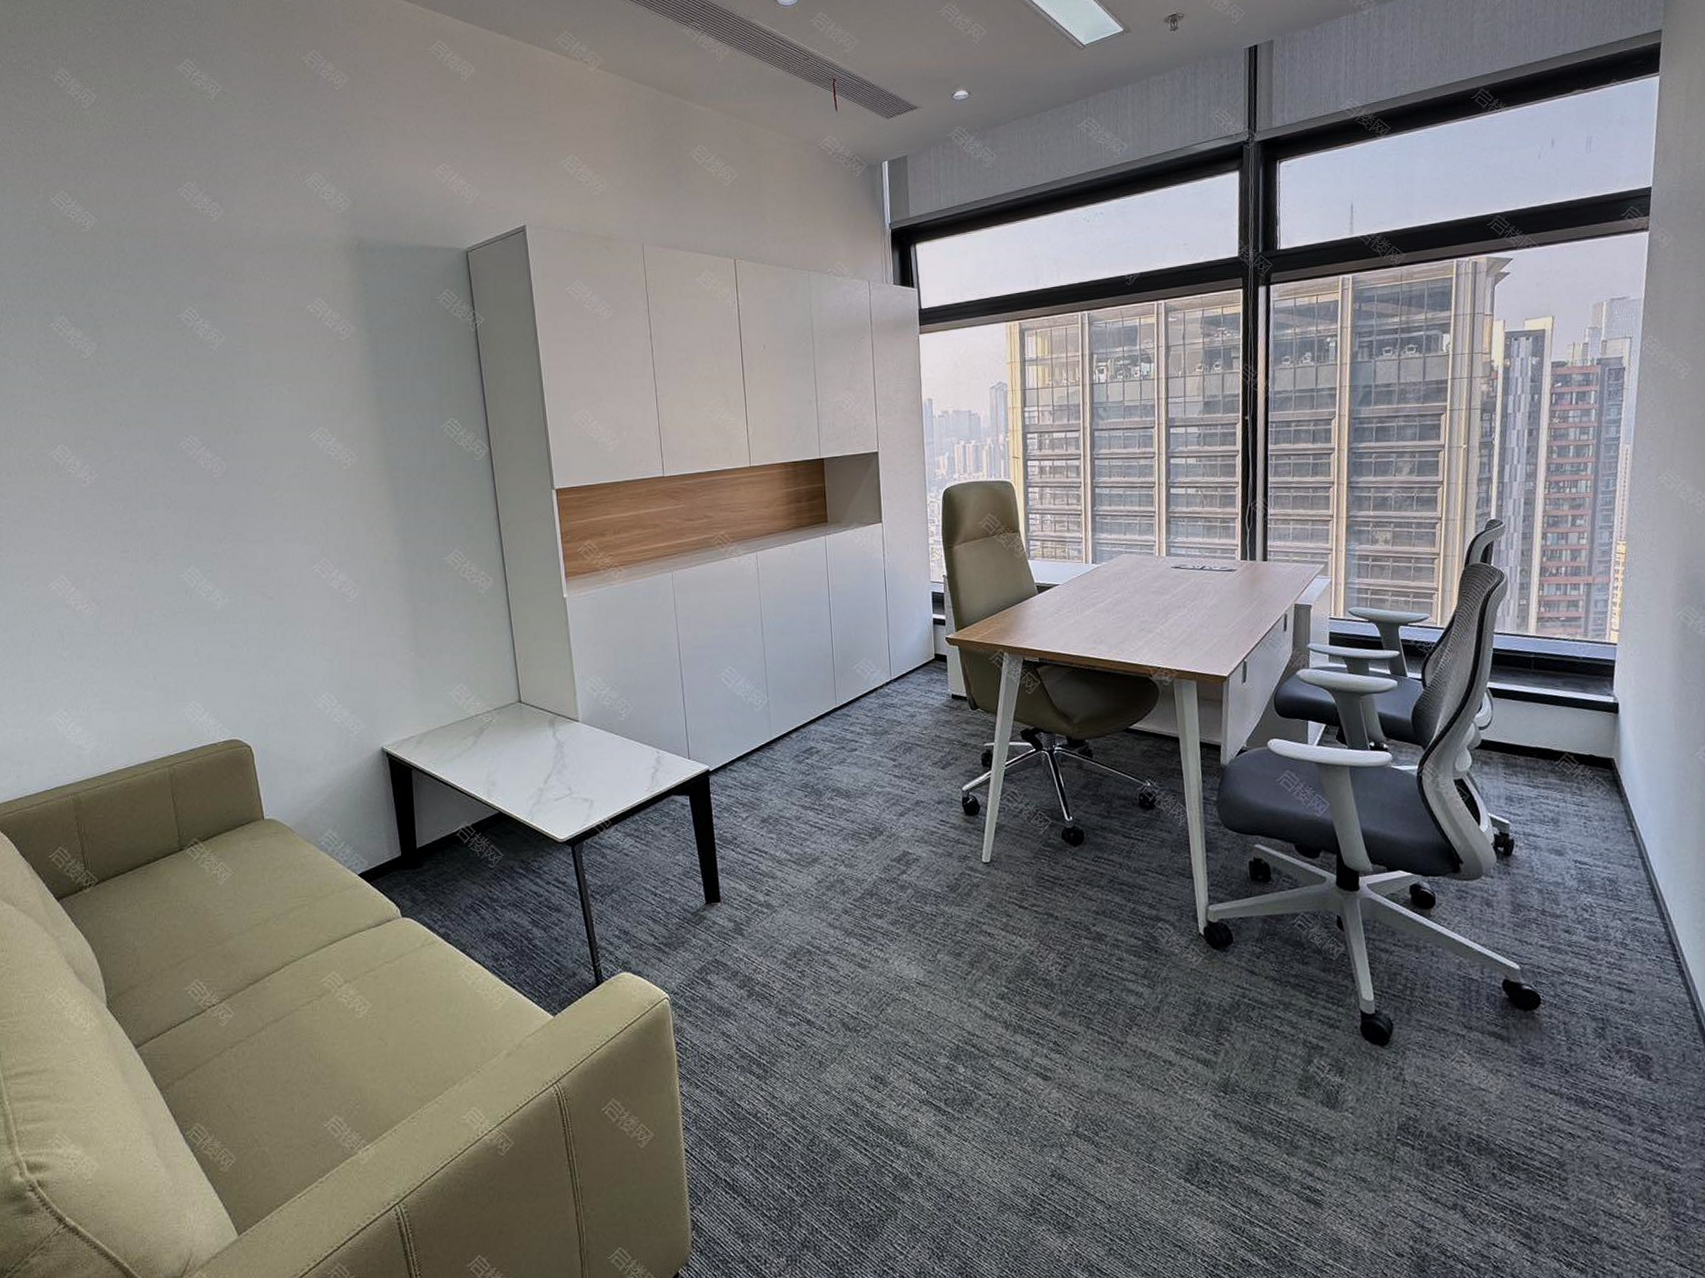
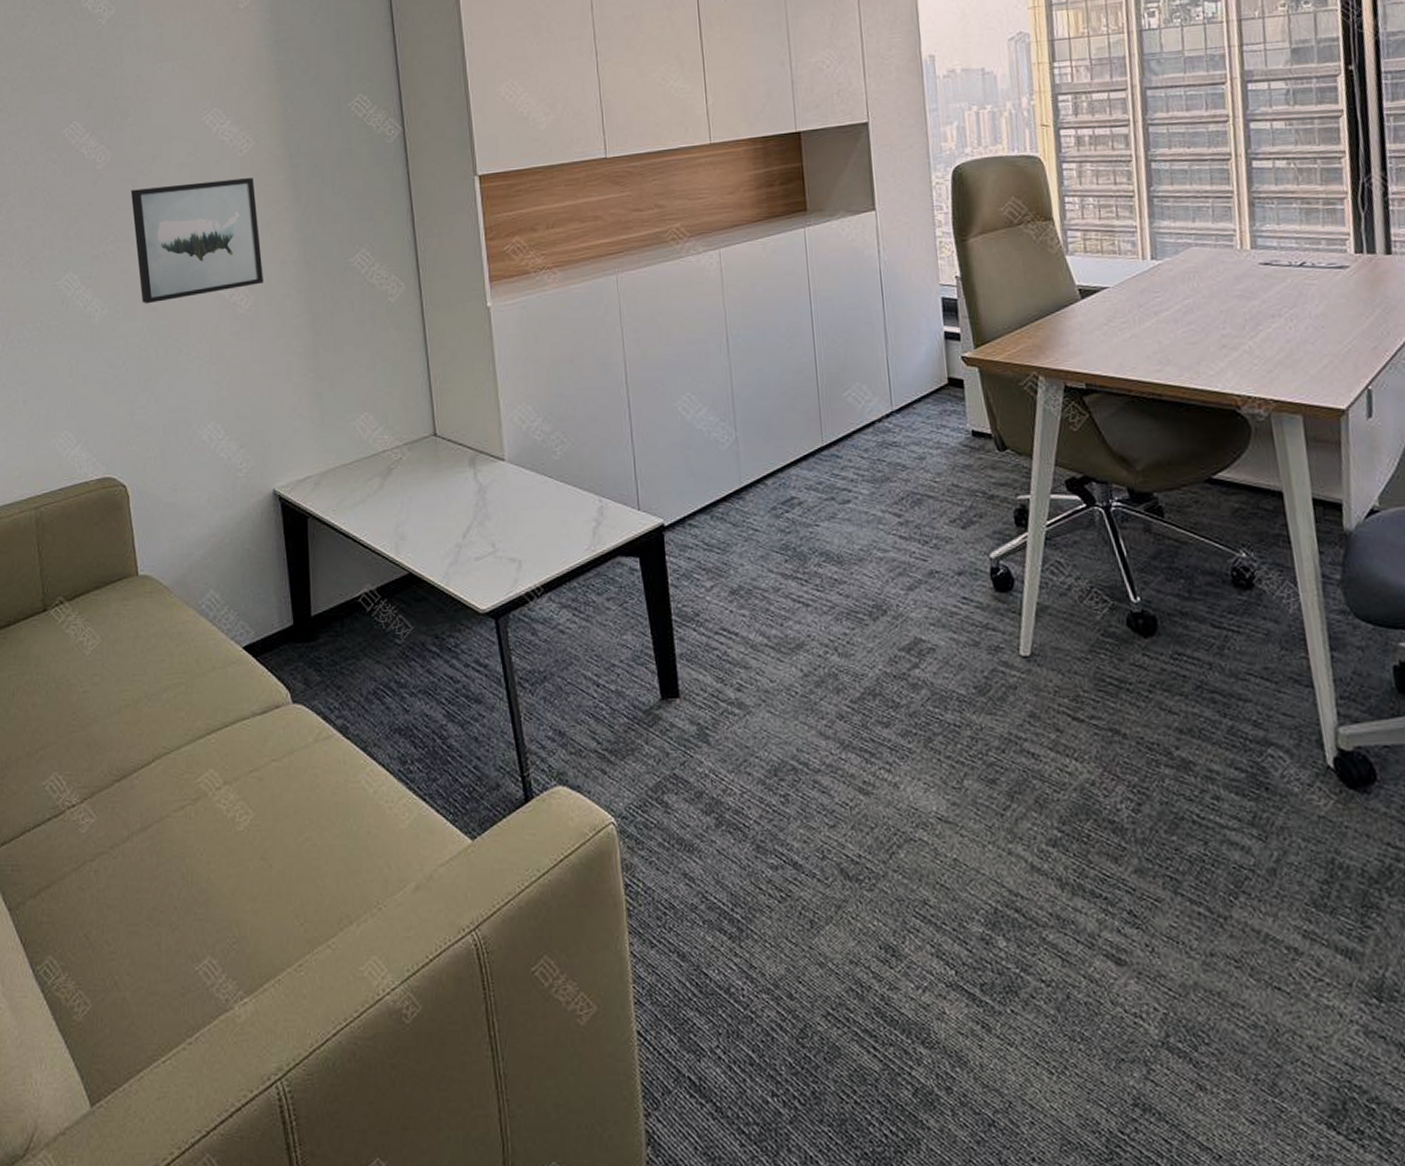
wall art: none [245,488,368,595] -> present [130,178,263,304]

